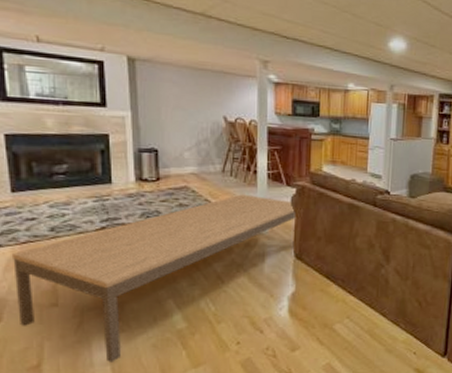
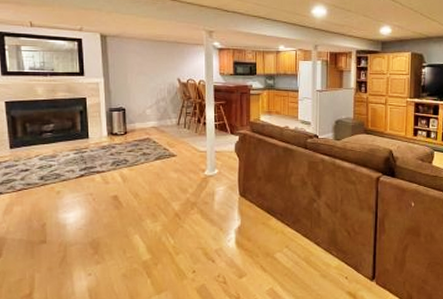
coffee table: present [11,194,297,362] -> none [9,143,240,290]

